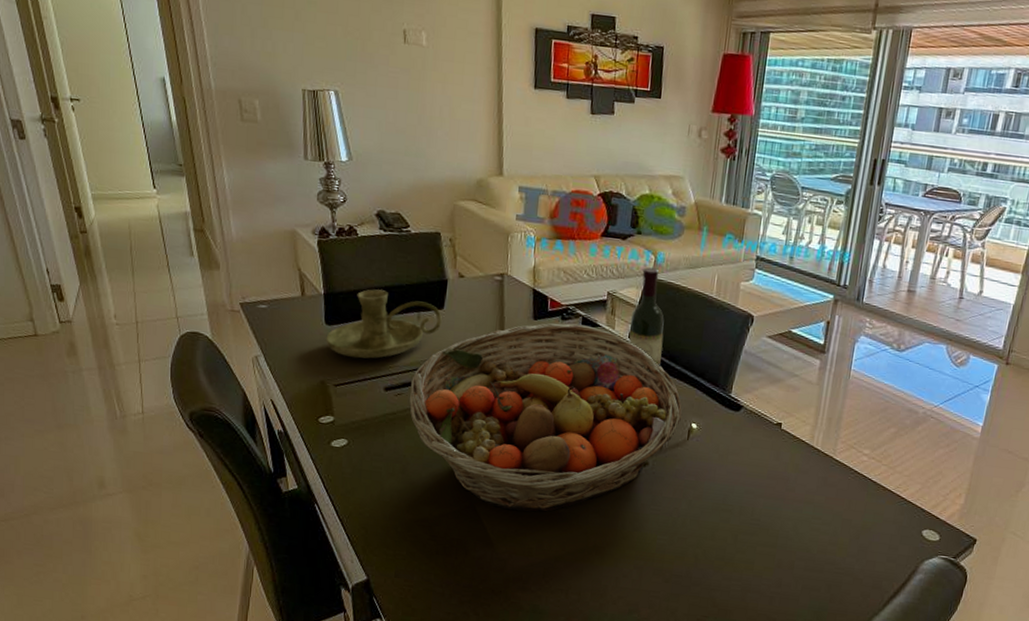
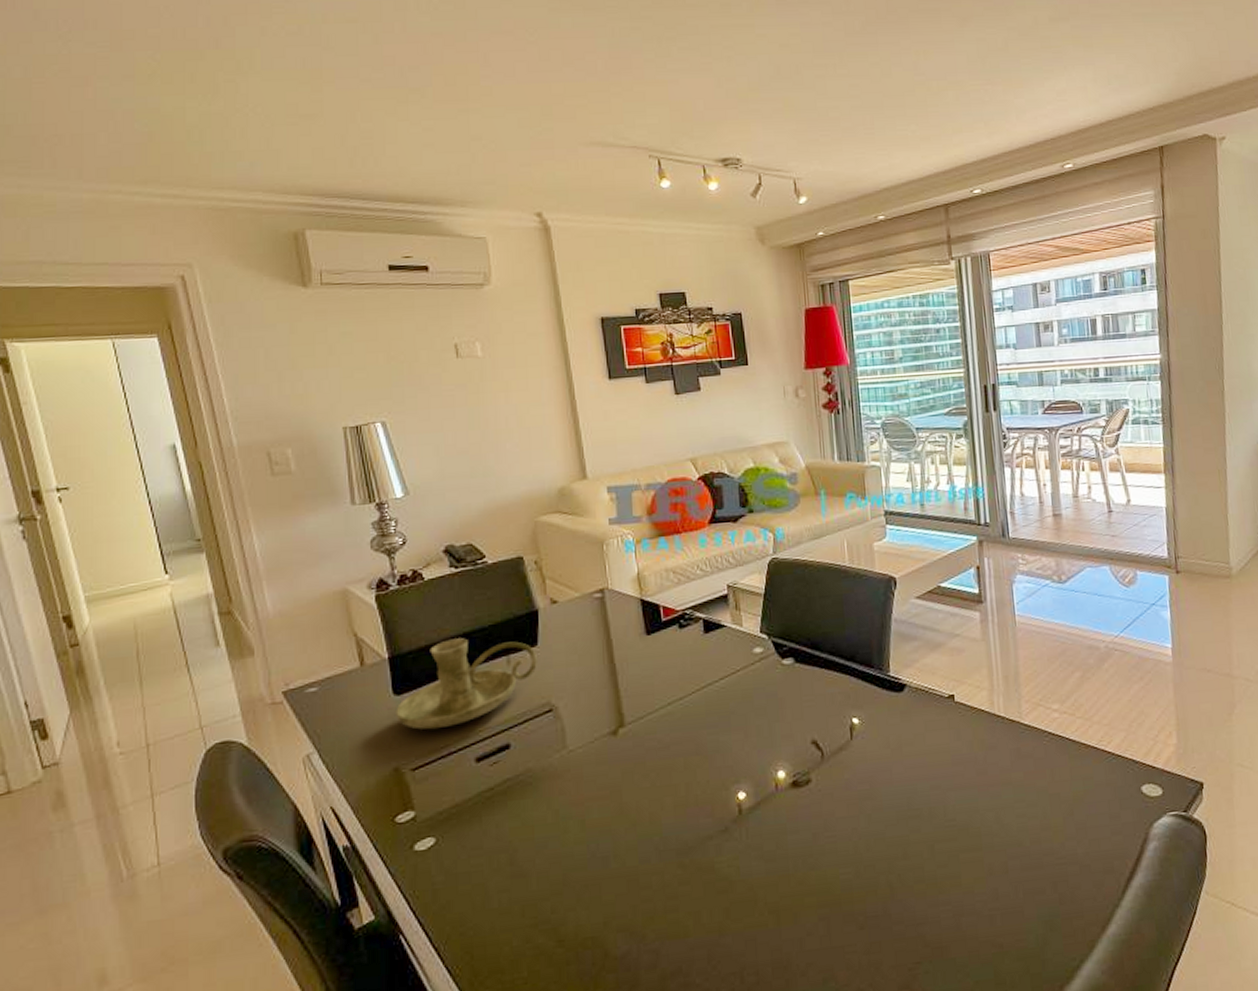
fruit basket: present [409,323,683,512] -> none [508,628,840,882]
wine bottle: present [629,267,664,371] -> none [759,547,803,667]

